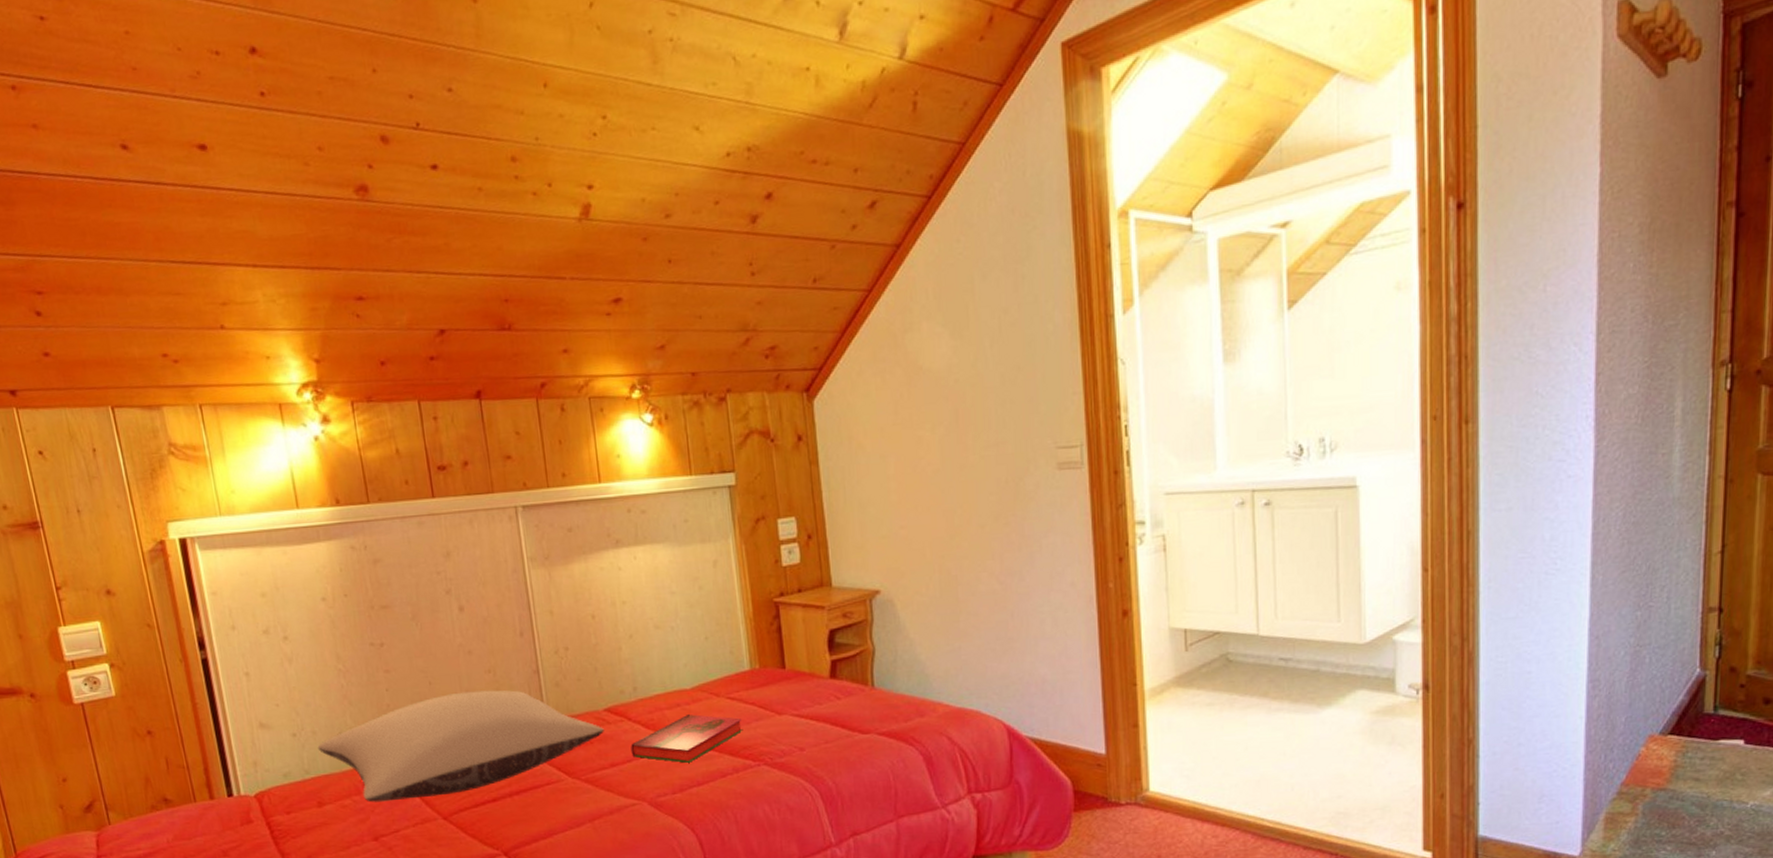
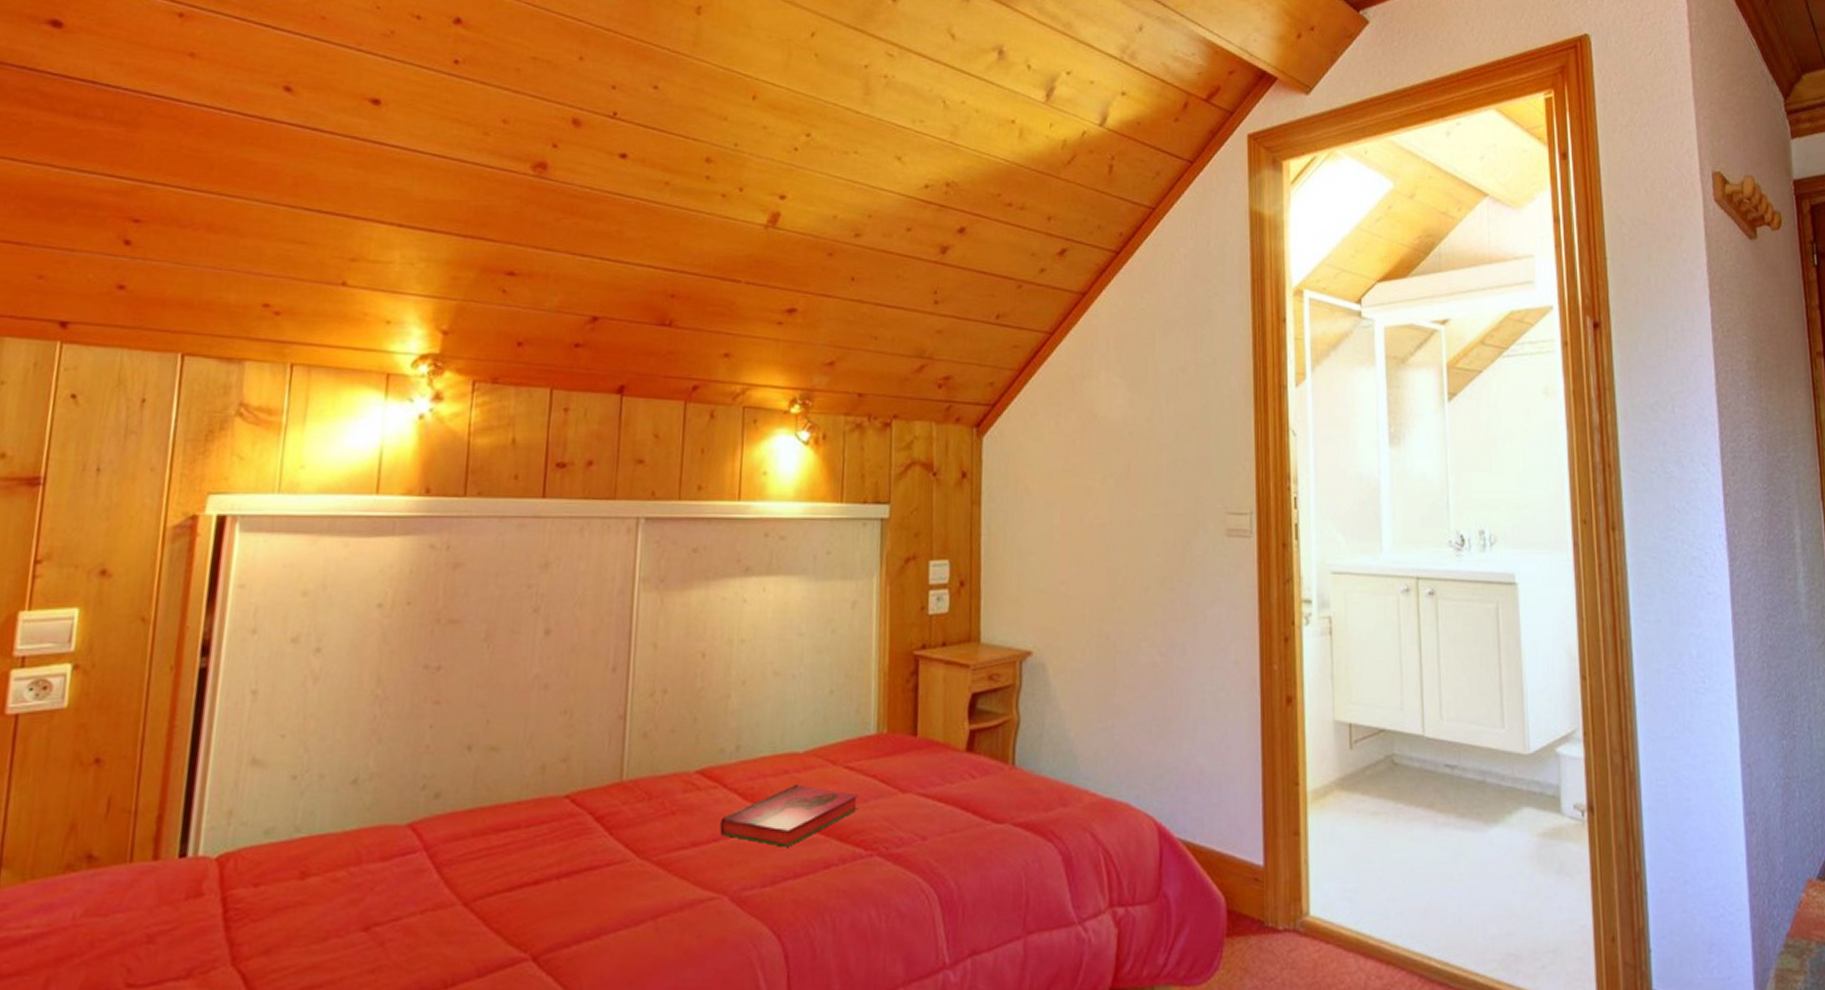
pillow: present [317,690,604,802] -> none [320,736,692,877]

